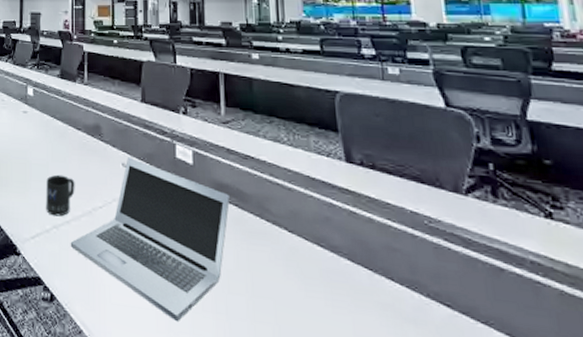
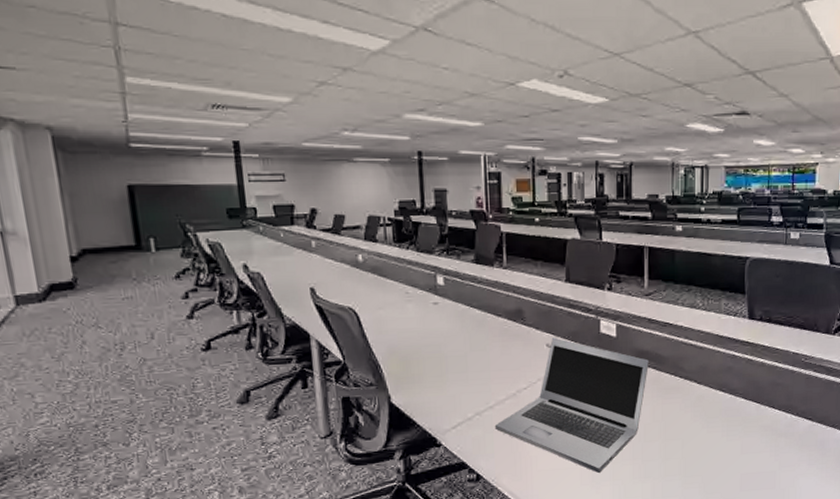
mug: present [46,174,75,217] -> none [465,363,498,404]

